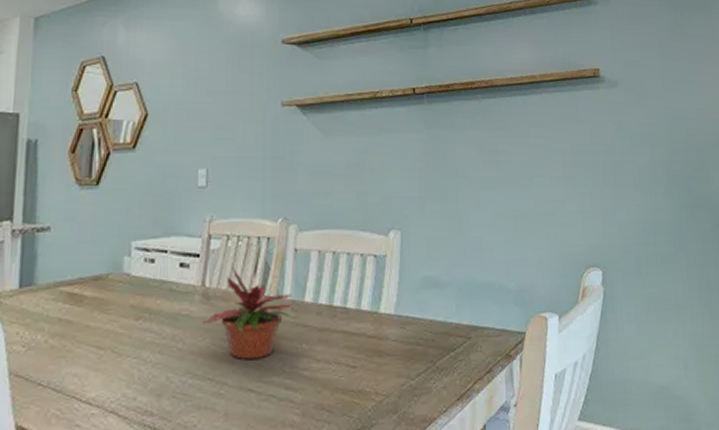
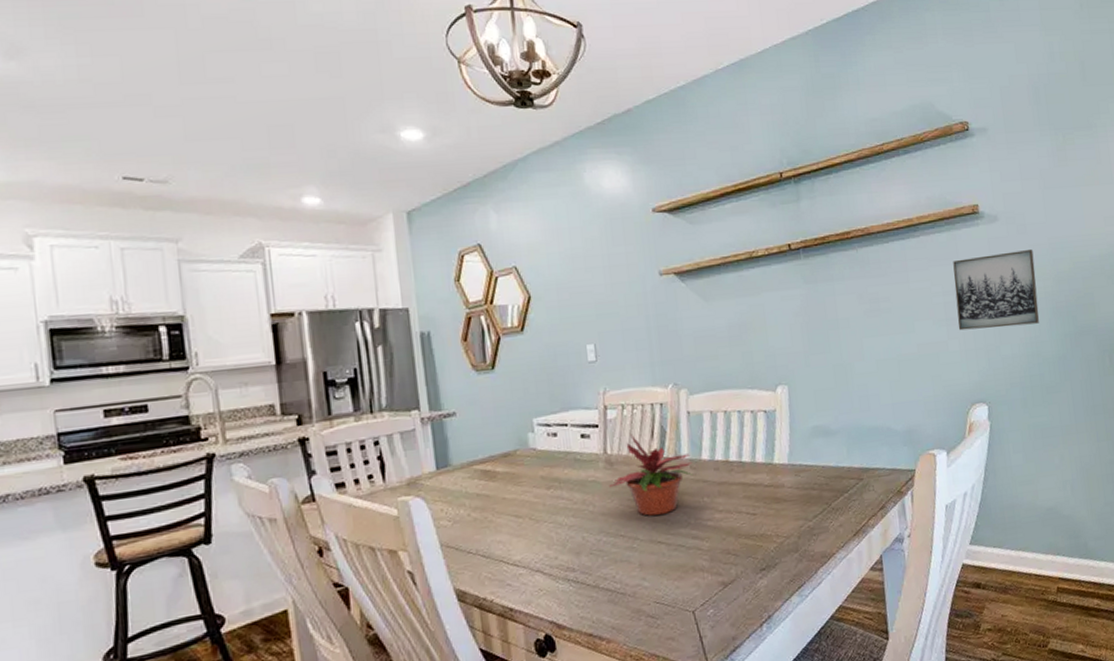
wall art: none [573,117,656,192] -> present [953,250,1039,331]

